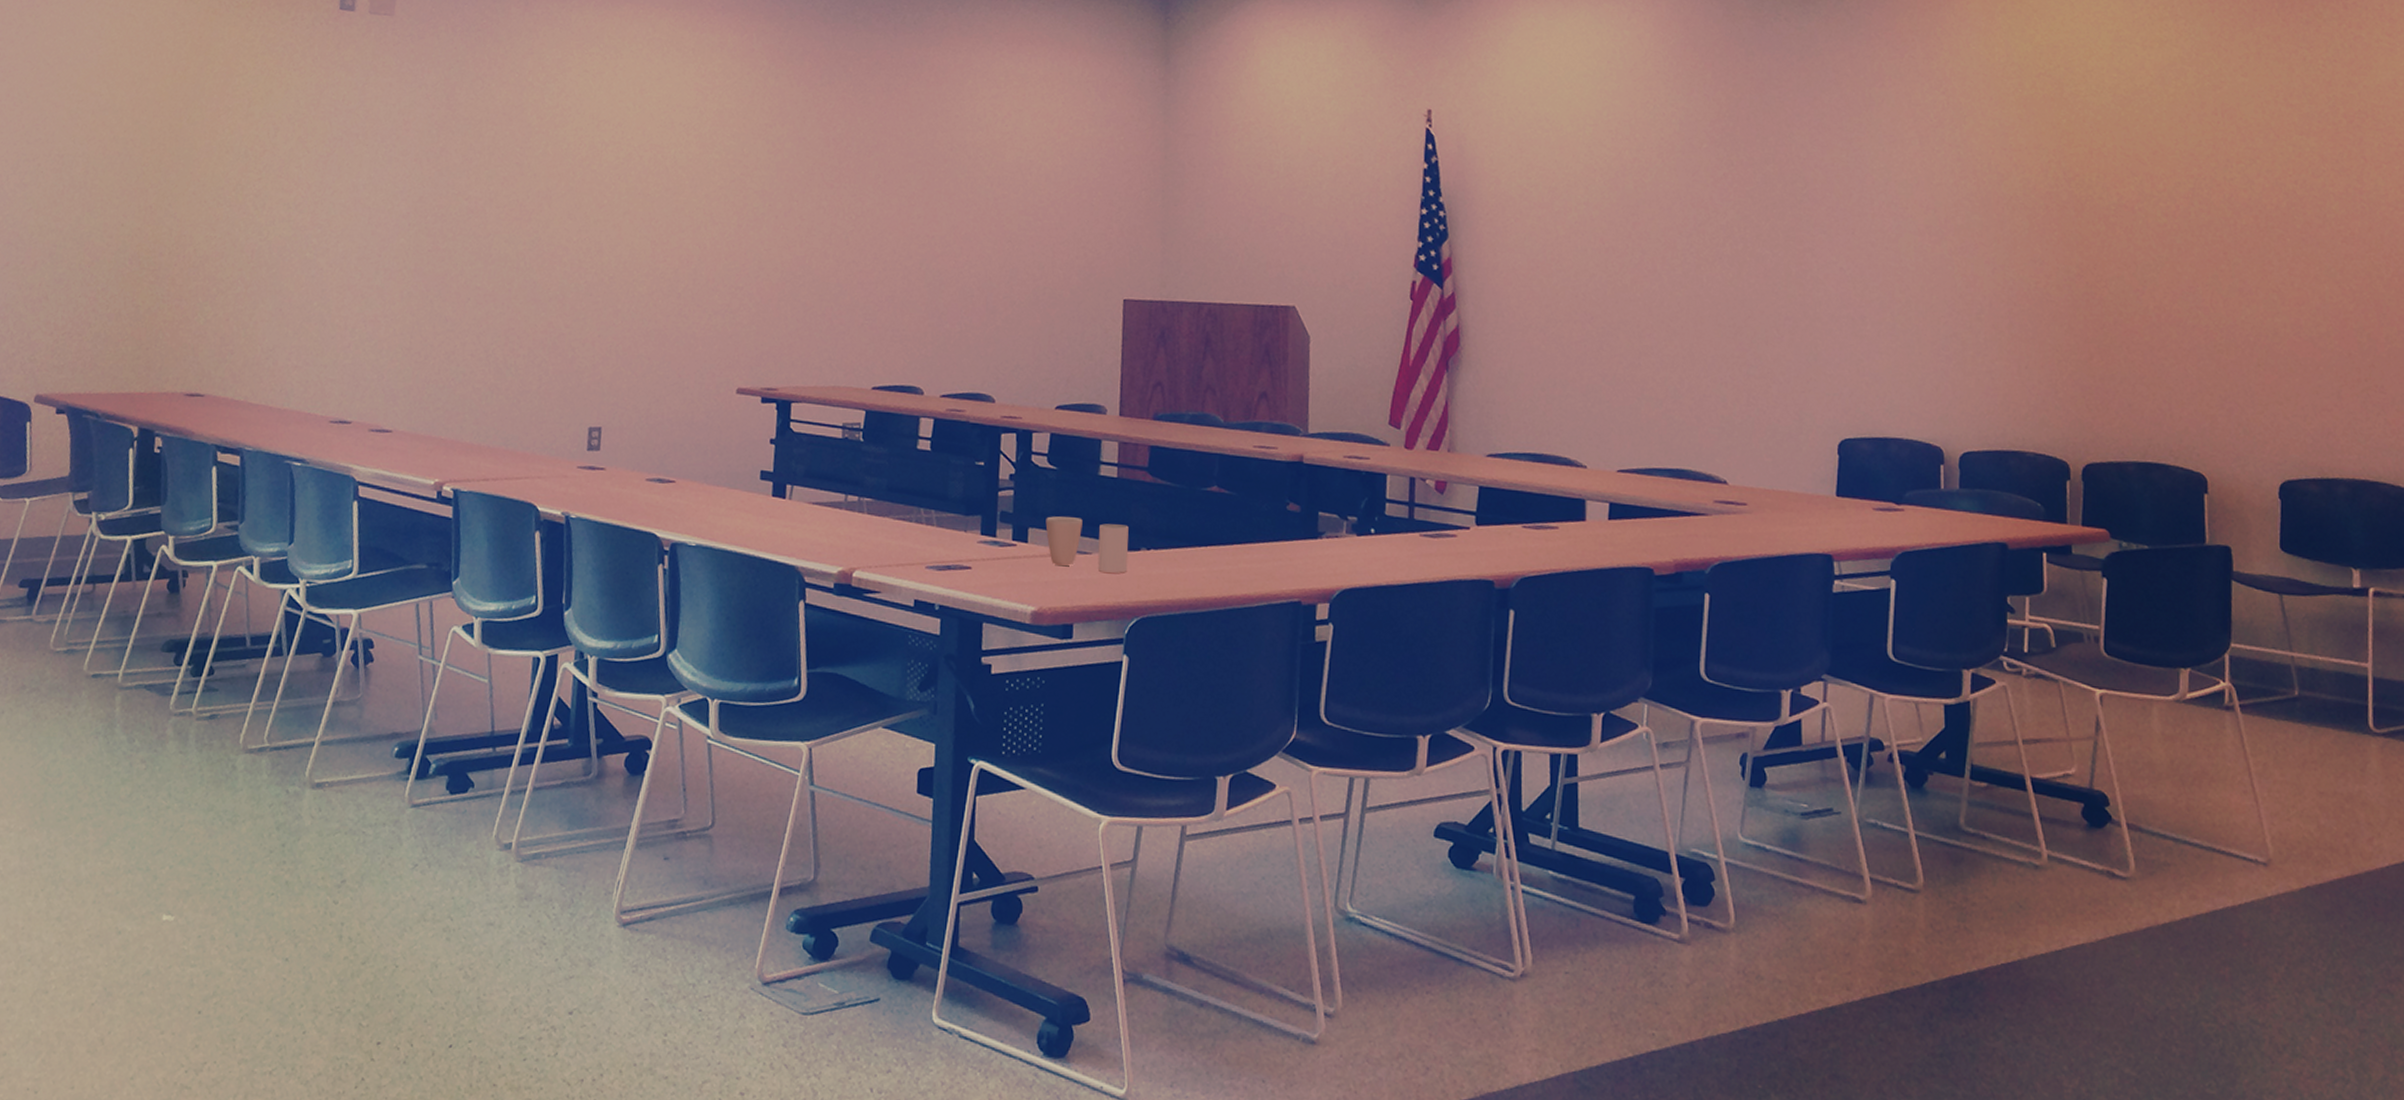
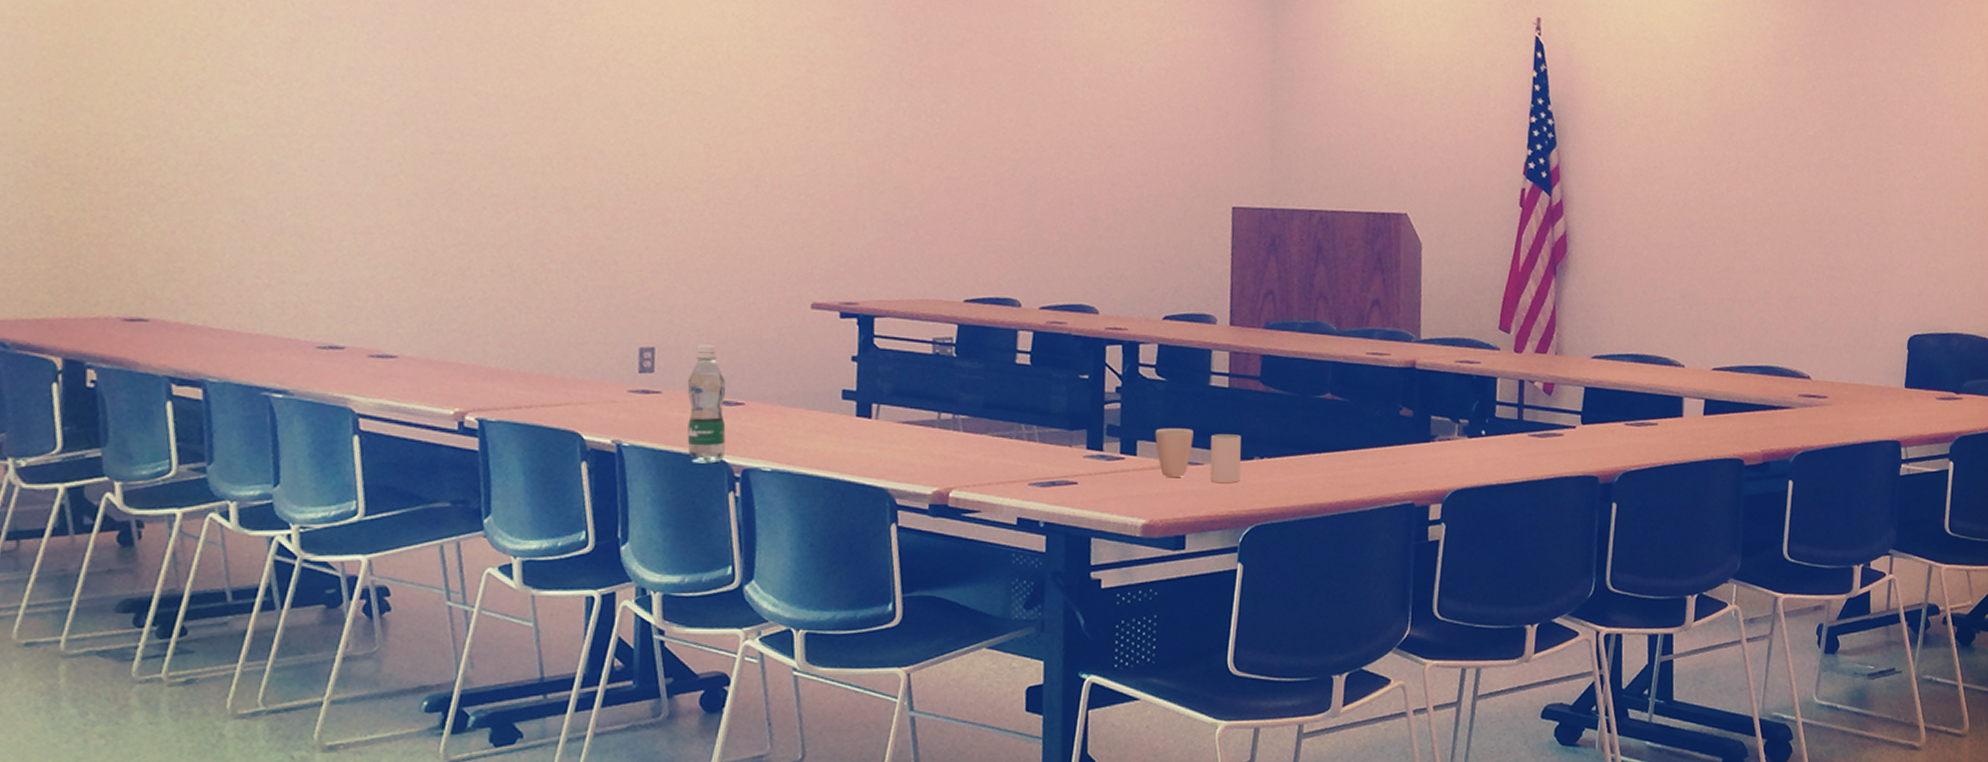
bottle: none [625,425,660,537] -> present [687,344,726,464]

